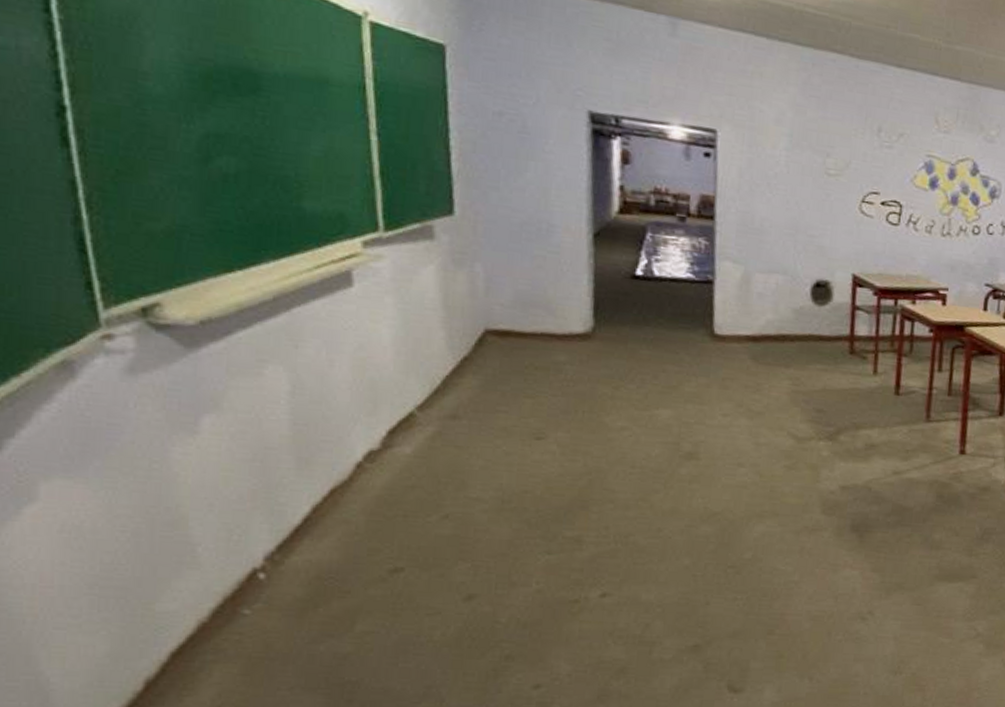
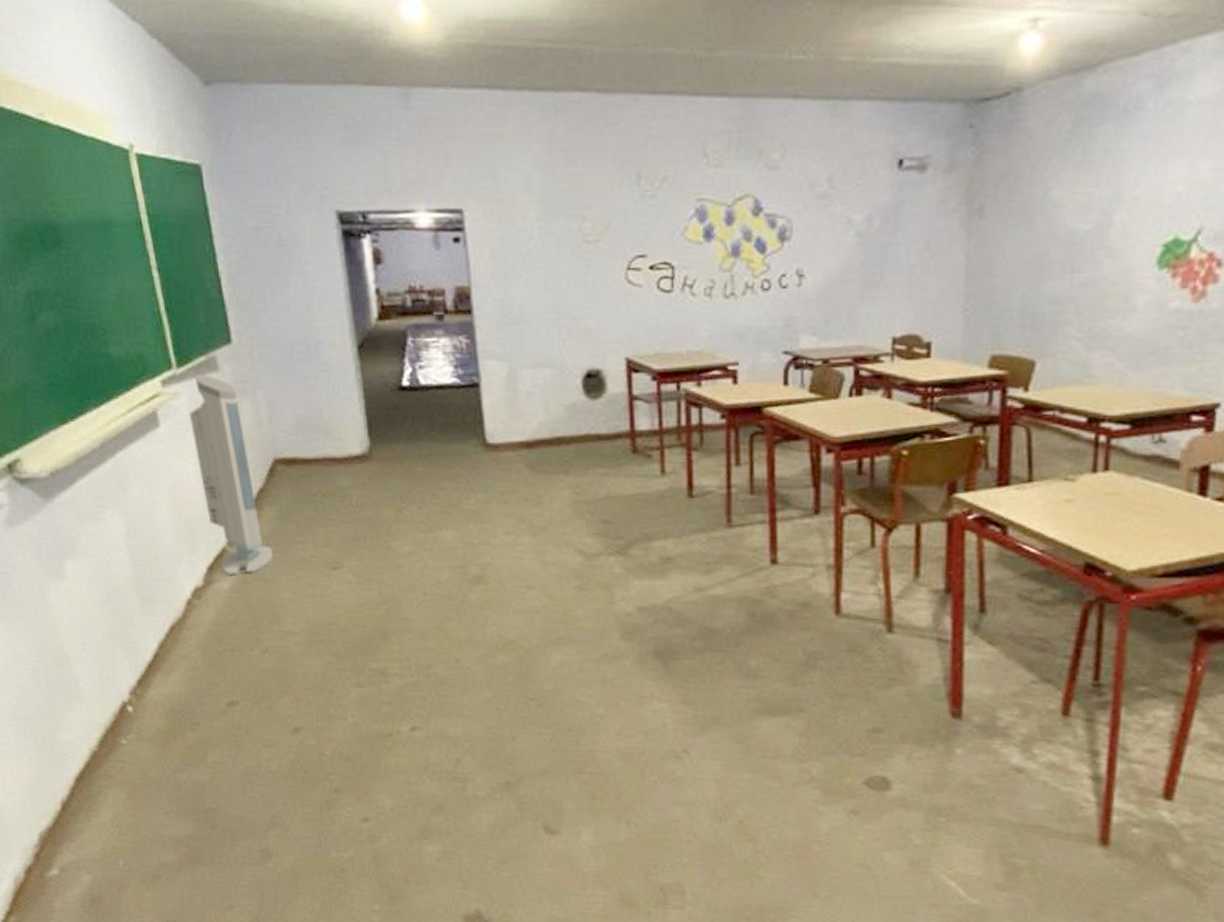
air purifier: none [390,240,469,441] -> present [189,374,273,576]

